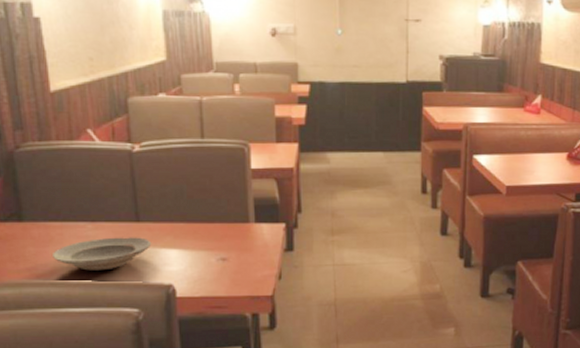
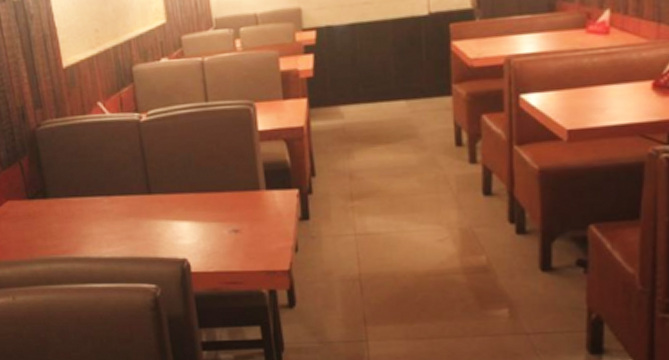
plate: present [53,237,152,271] -> none [75,210,164,246]

